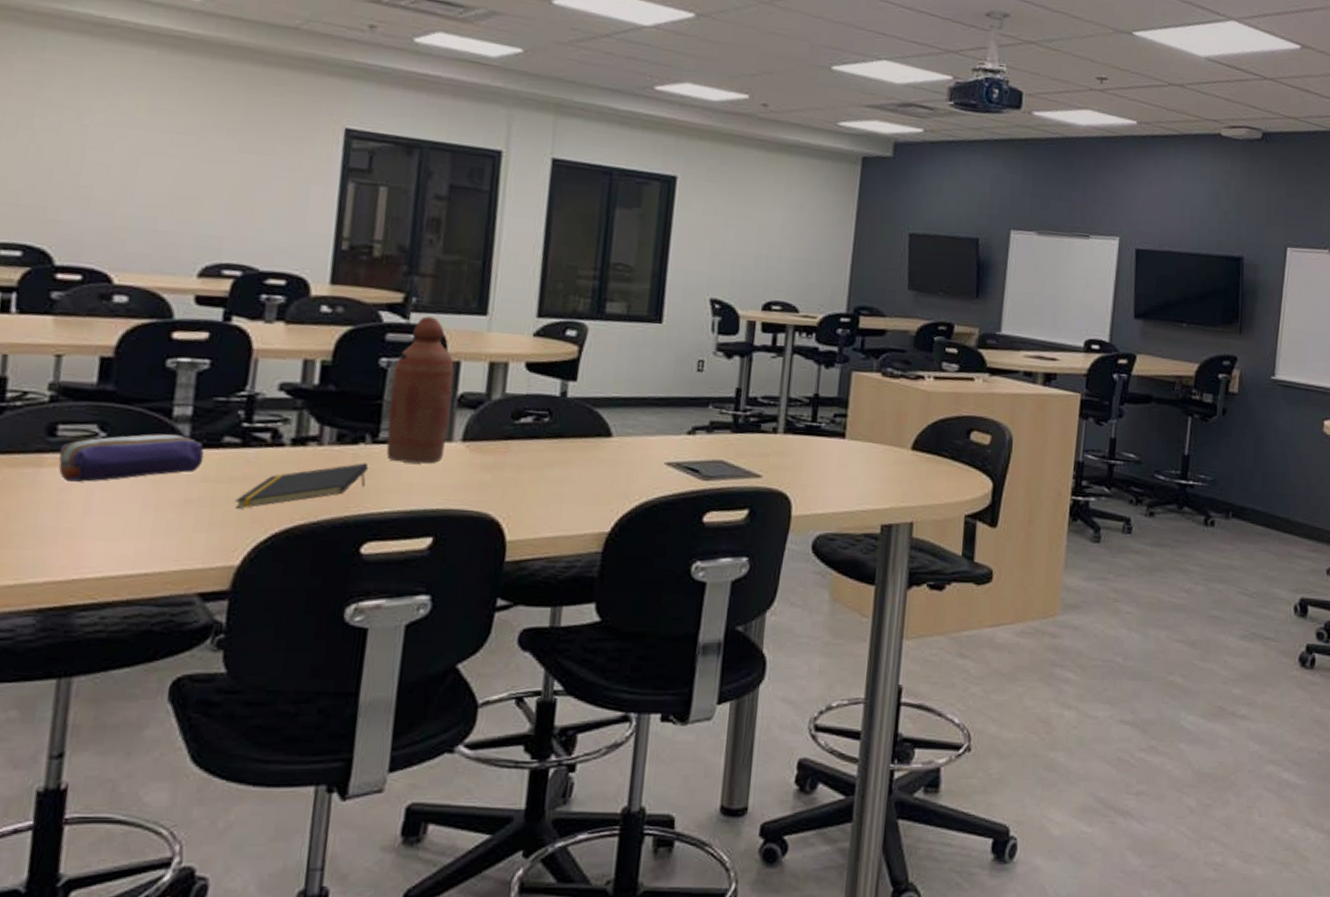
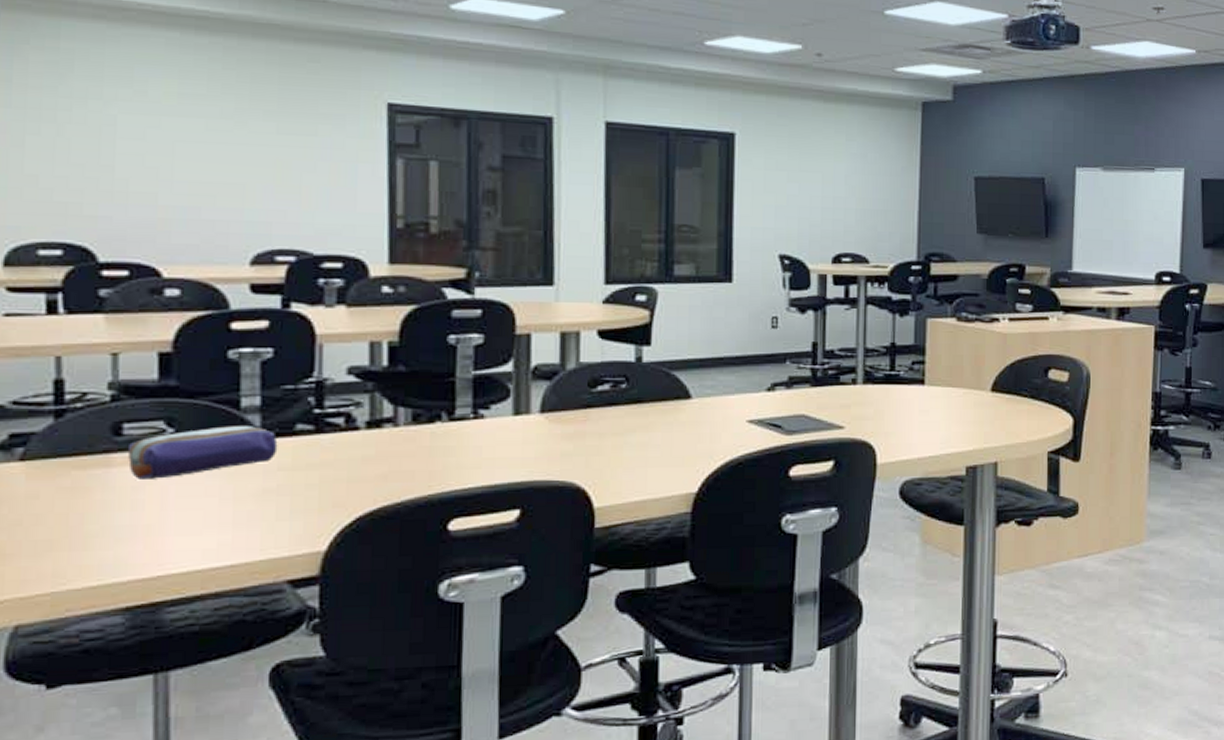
notepad: present [235,463,369,509] -> none [315,441,448,494]
bottle: present [386,316,454,464] -> none [462,290,526,438]

